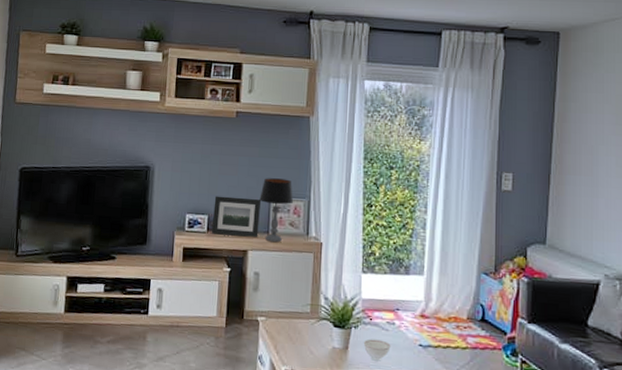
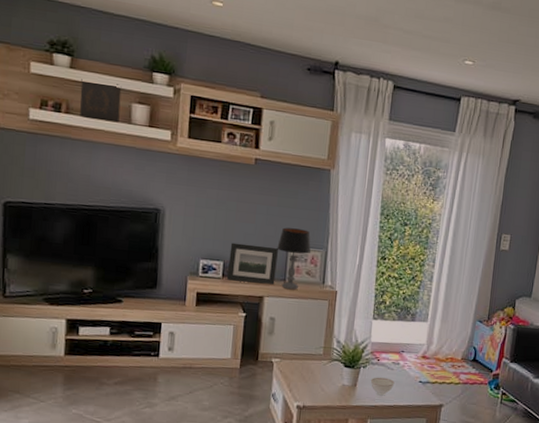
decorative box: none [84,54,119,89] -> present [80,79,122,123]

